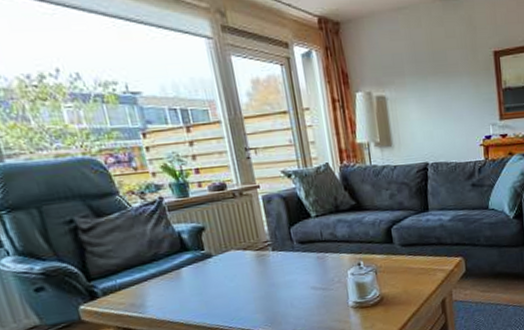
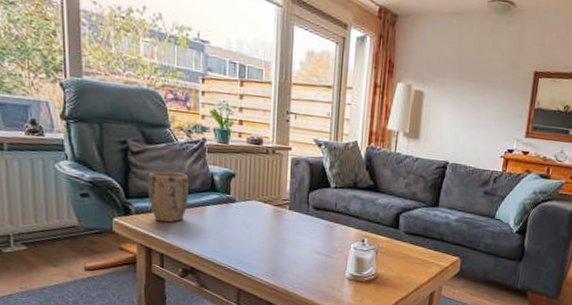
plant pot: none [107,239,160,298] -> present [148,171,188,223]

